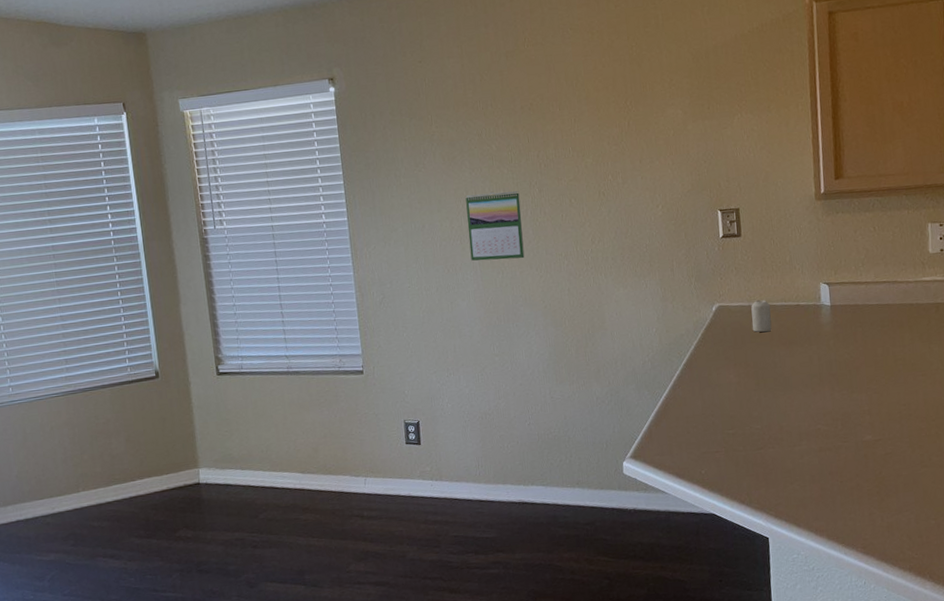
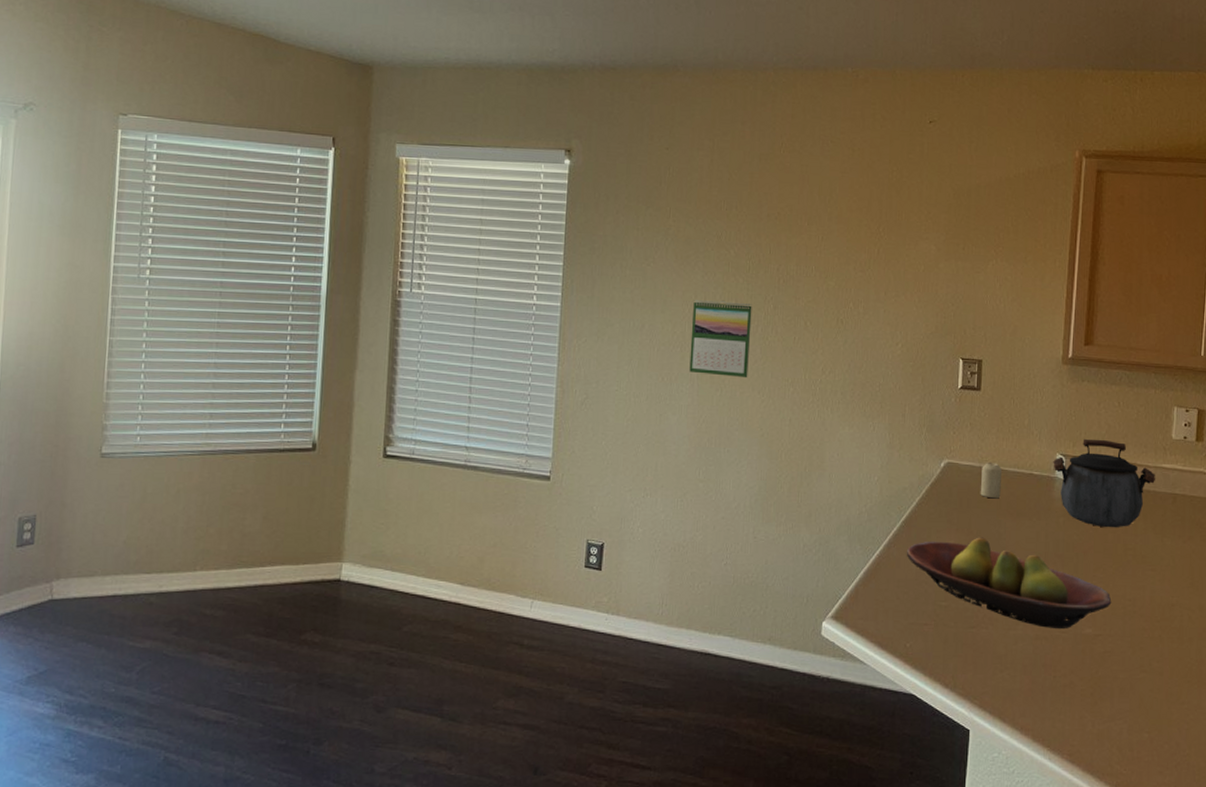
fruit bowl: none [690,368,888,440] -> present [906,537,1112,630]
kettle: none [817,263,918,344] -> present [1053,438,1156,528]

